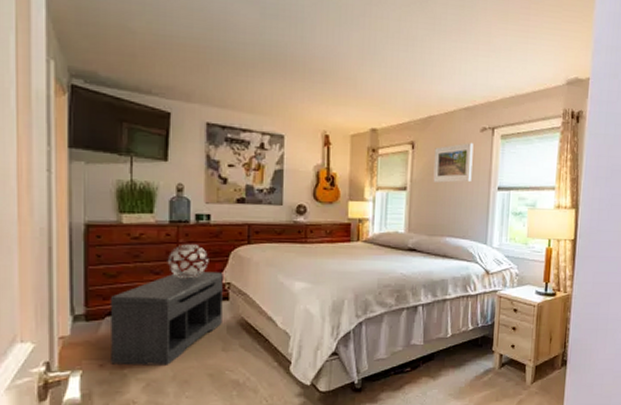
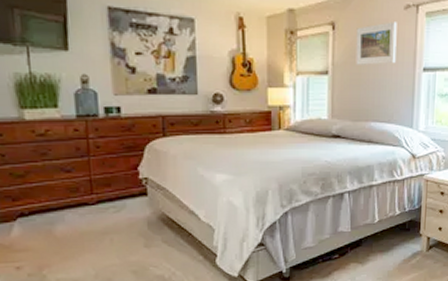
bench: present [109,271,223,366] -> none [19,167,142,266]
decorative sphere: present [168,244,209,279] -> none [79,139,123,176]

